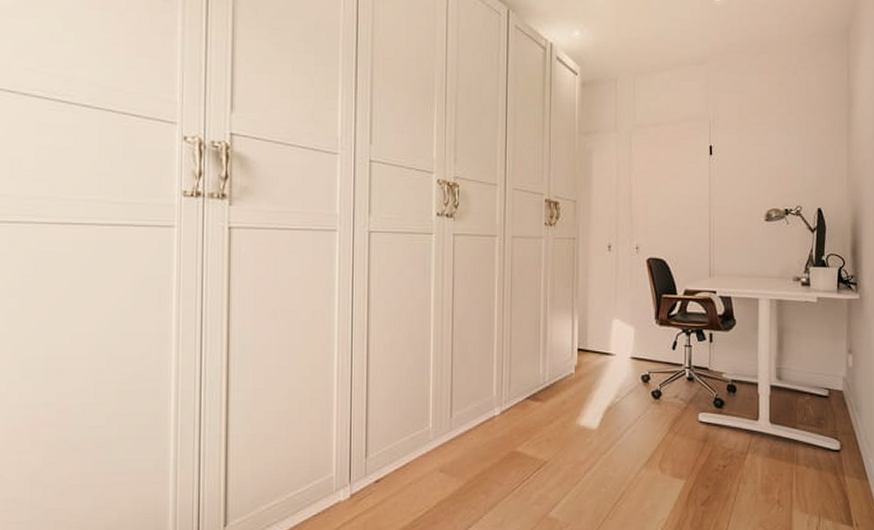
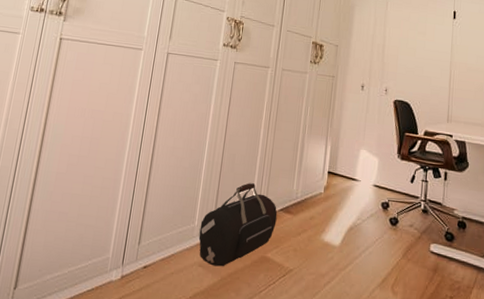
duffel bag: none [435,373,524,469] -> present [198,183,278,267]

